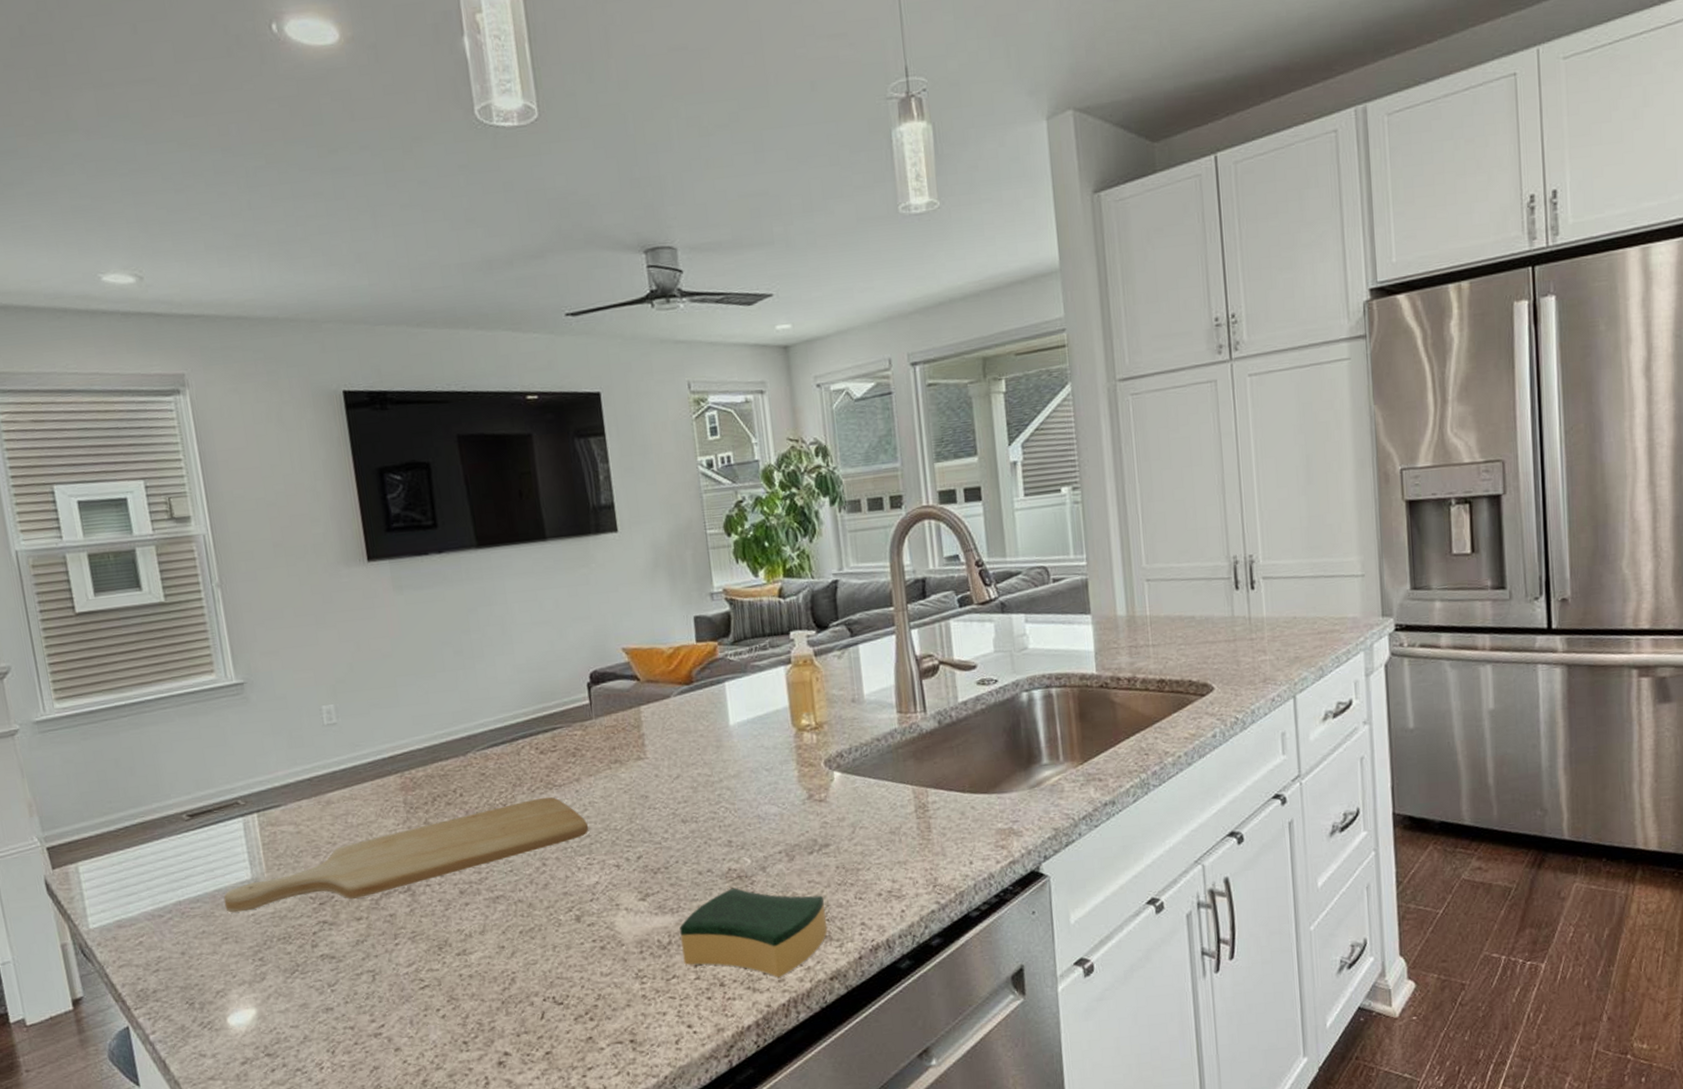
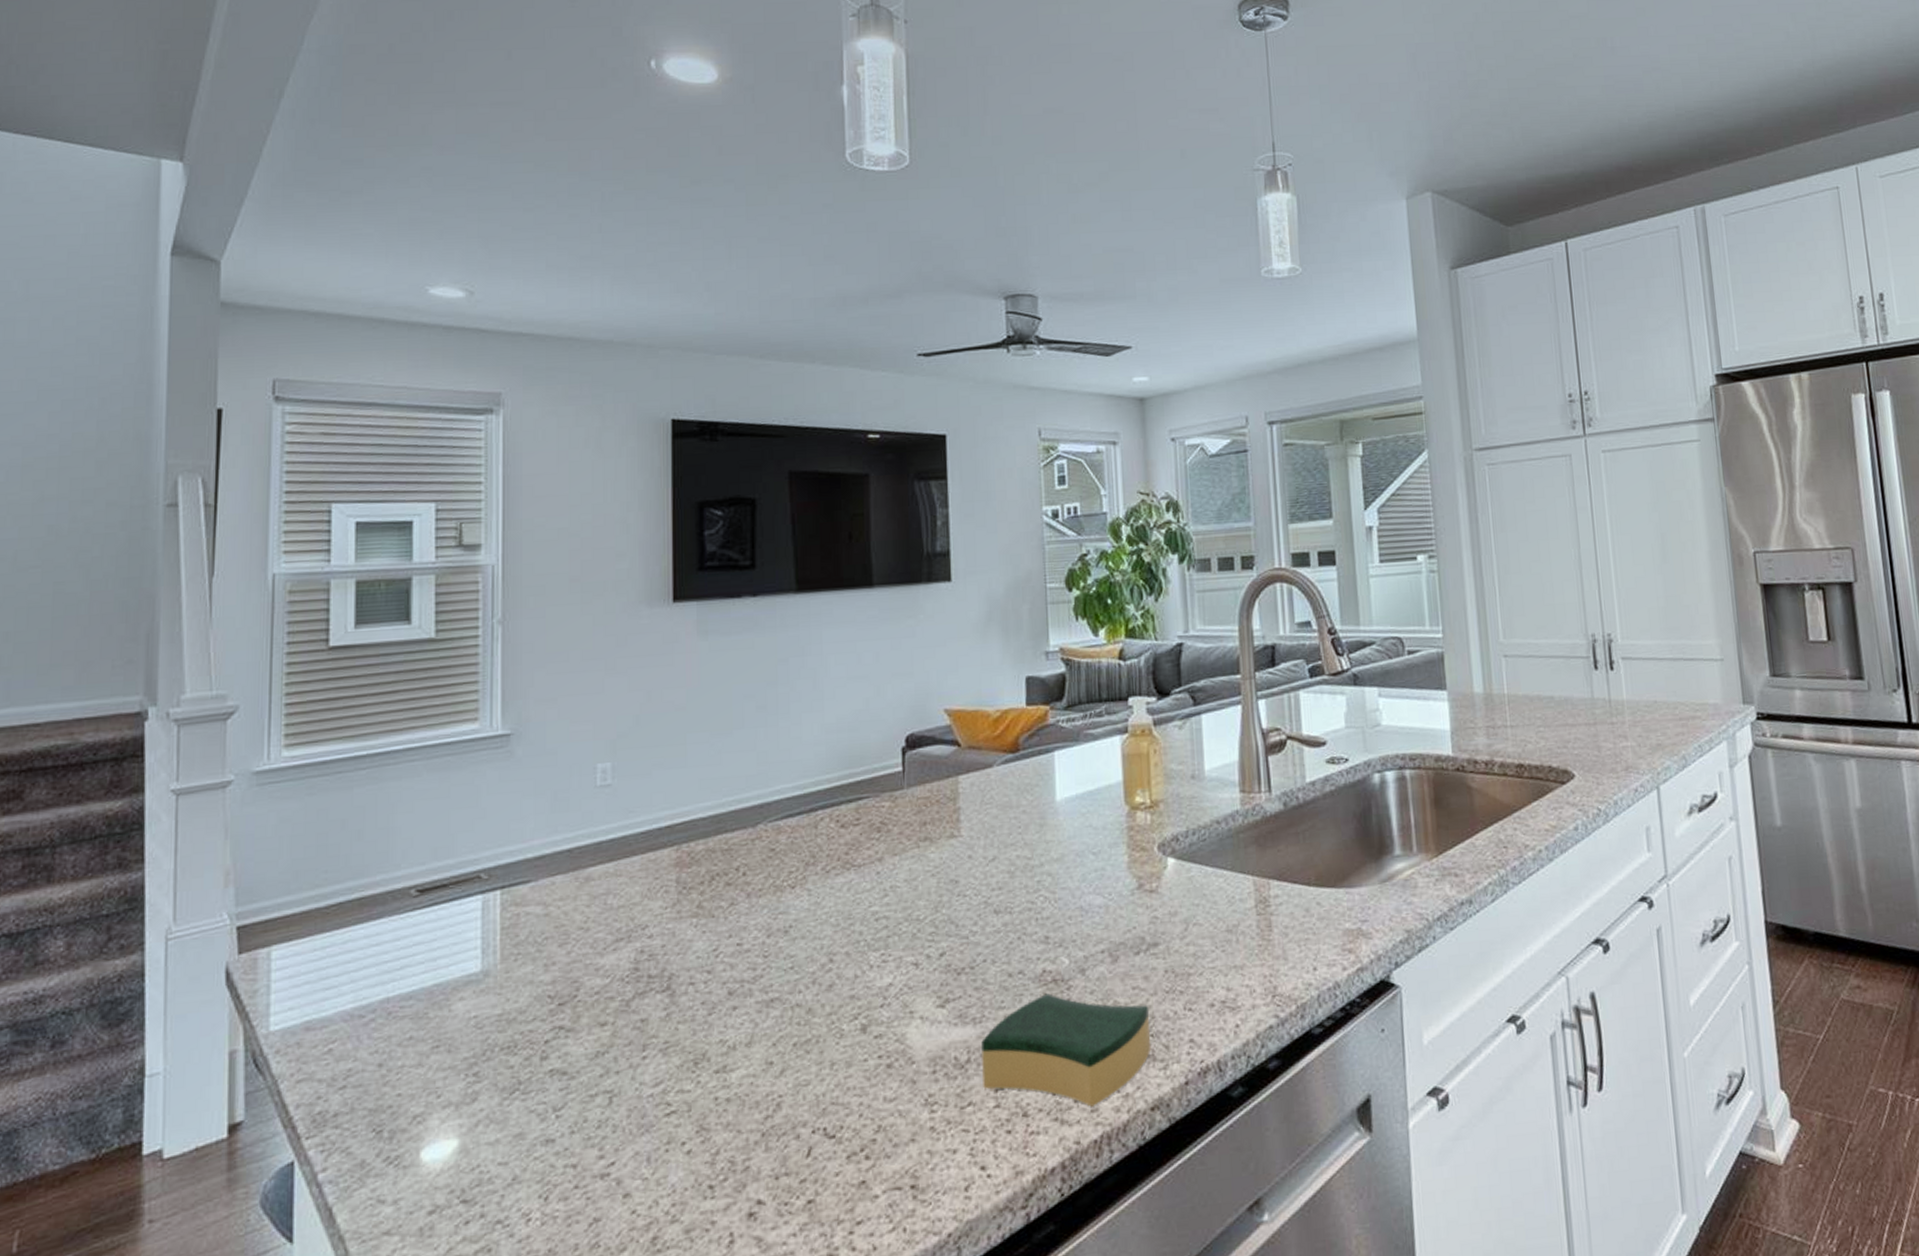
chopping board: present [223,796,588,913] -> none [442,878,886,1014]

